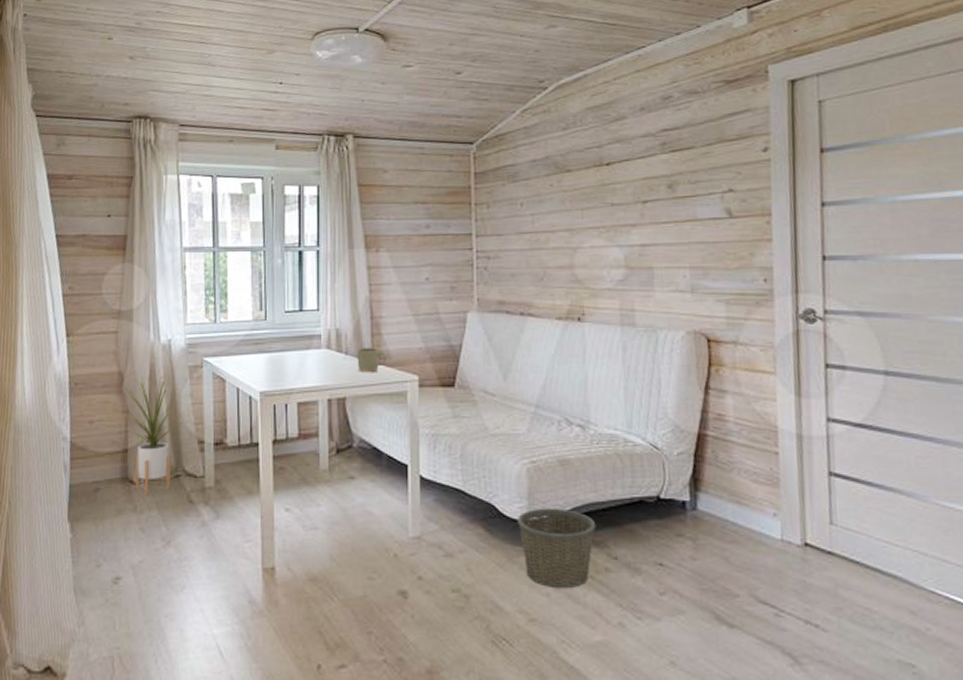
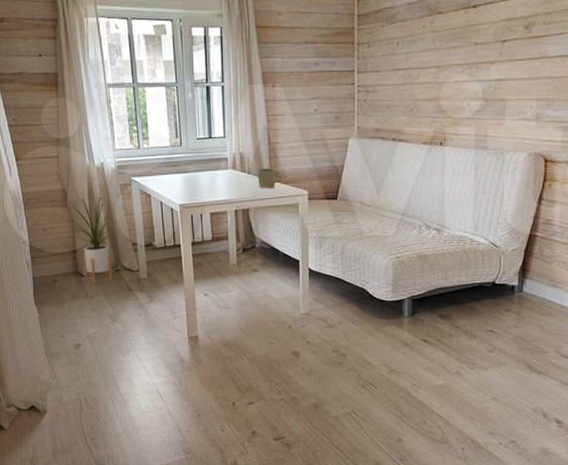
basket: present [518,507,596,588] -> none [384,291,445,348]

